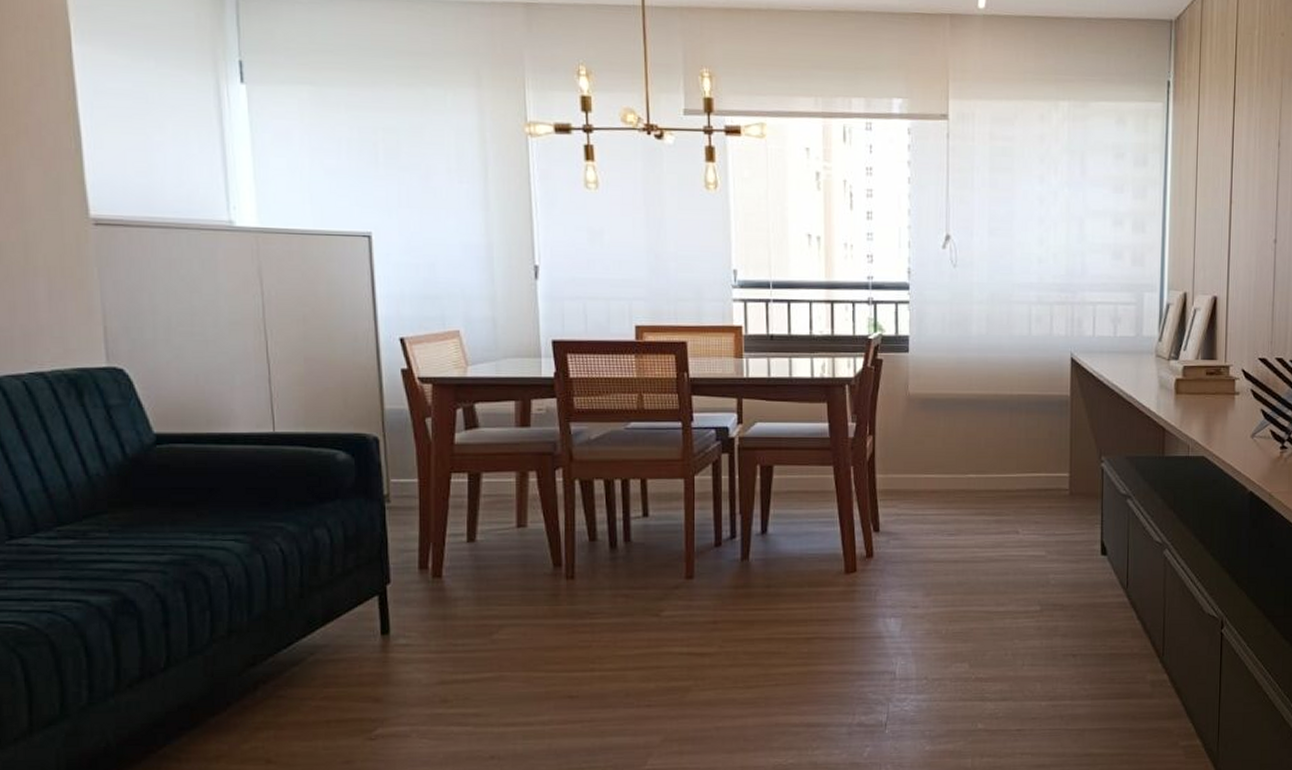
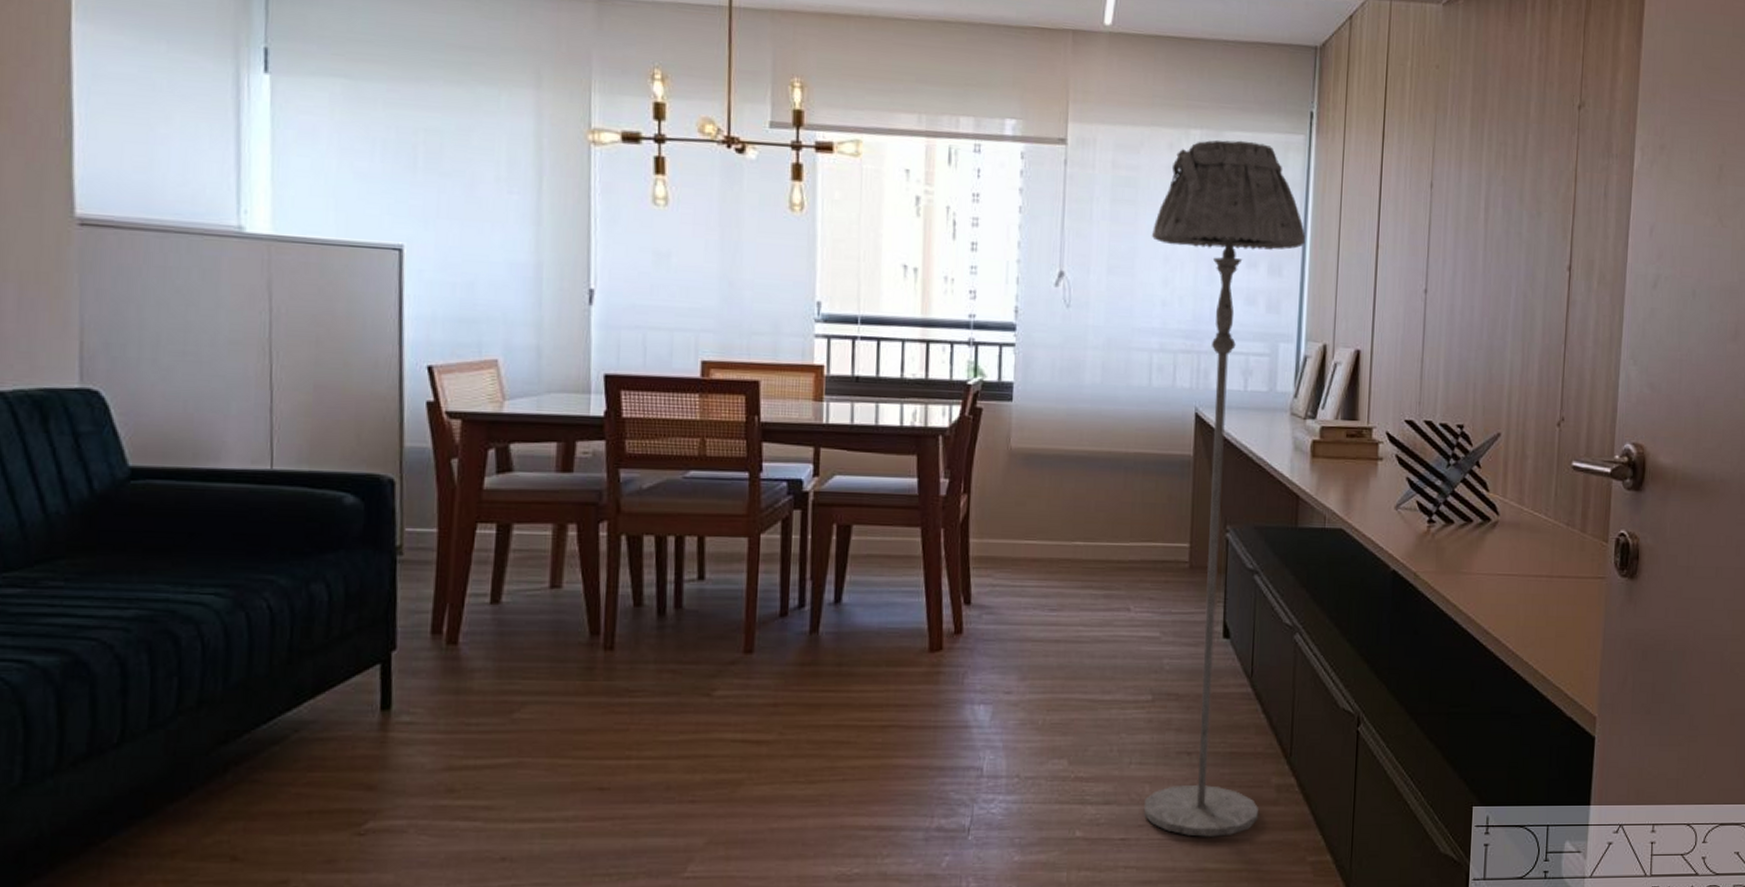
floor lamp: none [1026,109,1166,727] -> present [1143,139,1306,837]

